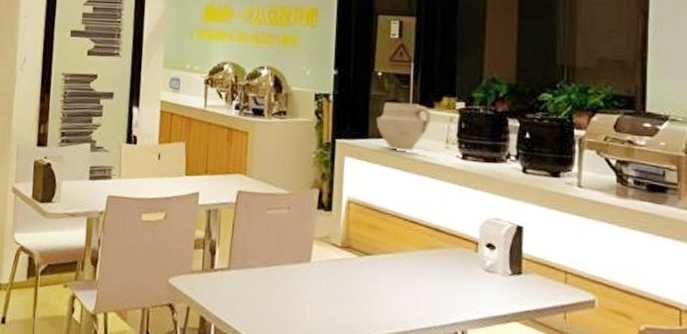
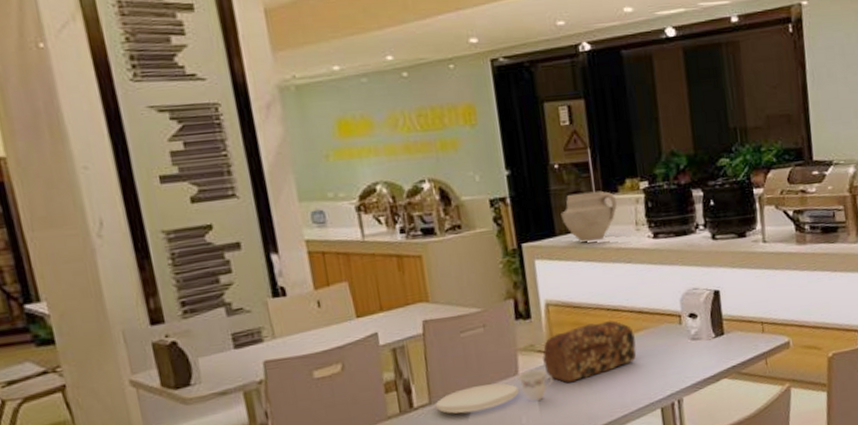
plate: none [232,262,308,289] -> present [435,383,519,414]
teacup: none [310,260,342,294] -> present [518,369,553,403]
bread loaf: none [335,229,428,284] -> present [543,320,637,383]

